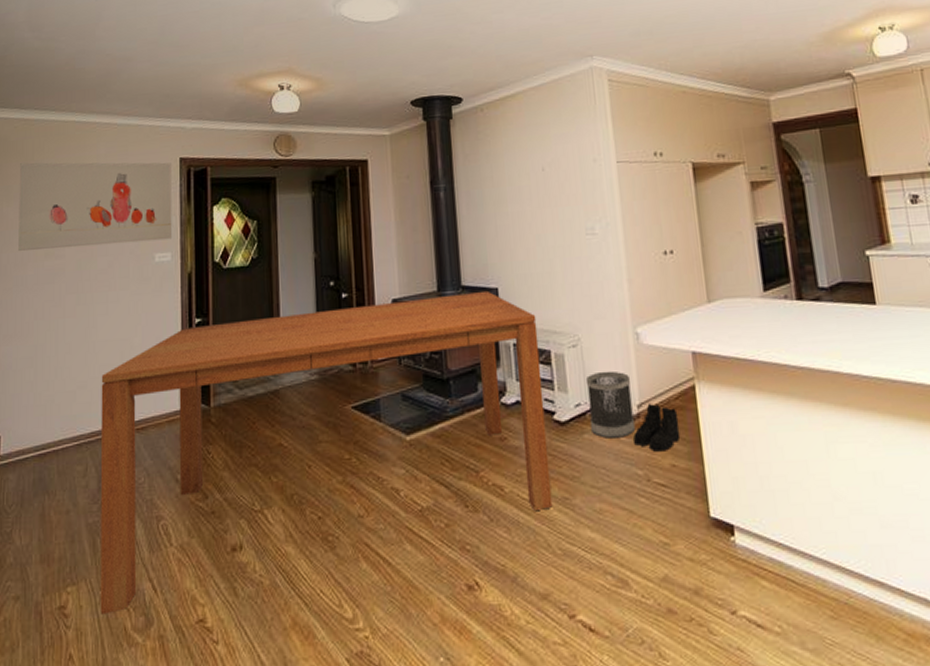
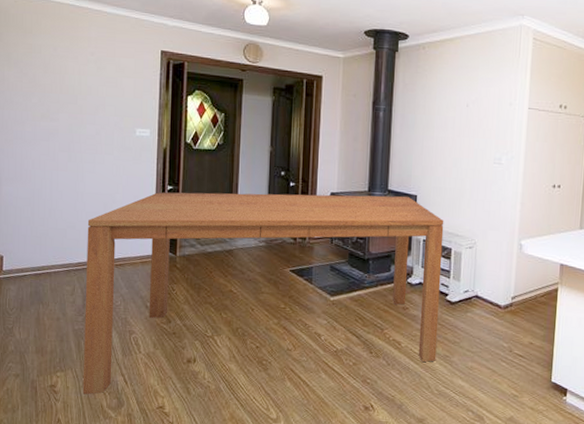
wall art: present [18,162,173,251] -> none [18,34,153,119]
wastebasket: present [585,370,636,439] -> none [474,269,509,319]
boots: present [633,404,681,452] -> none [505,297,541,333]

